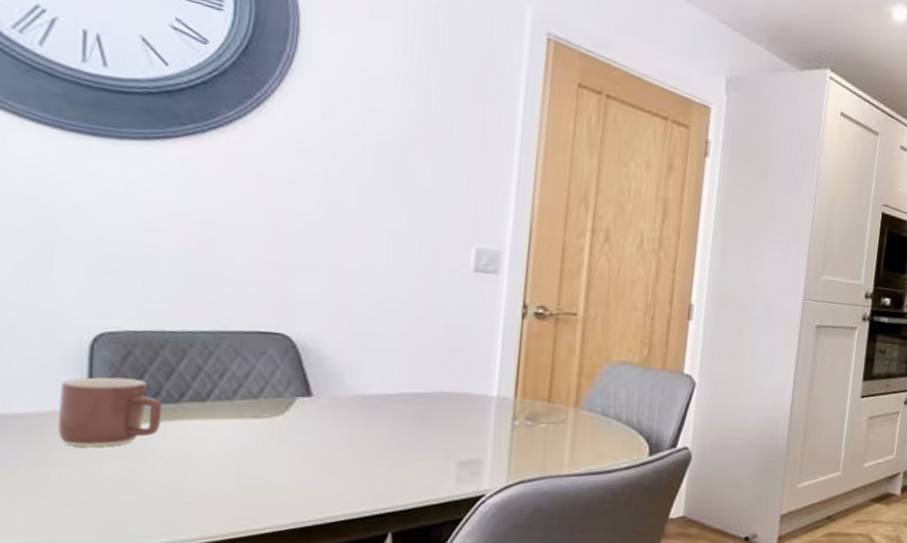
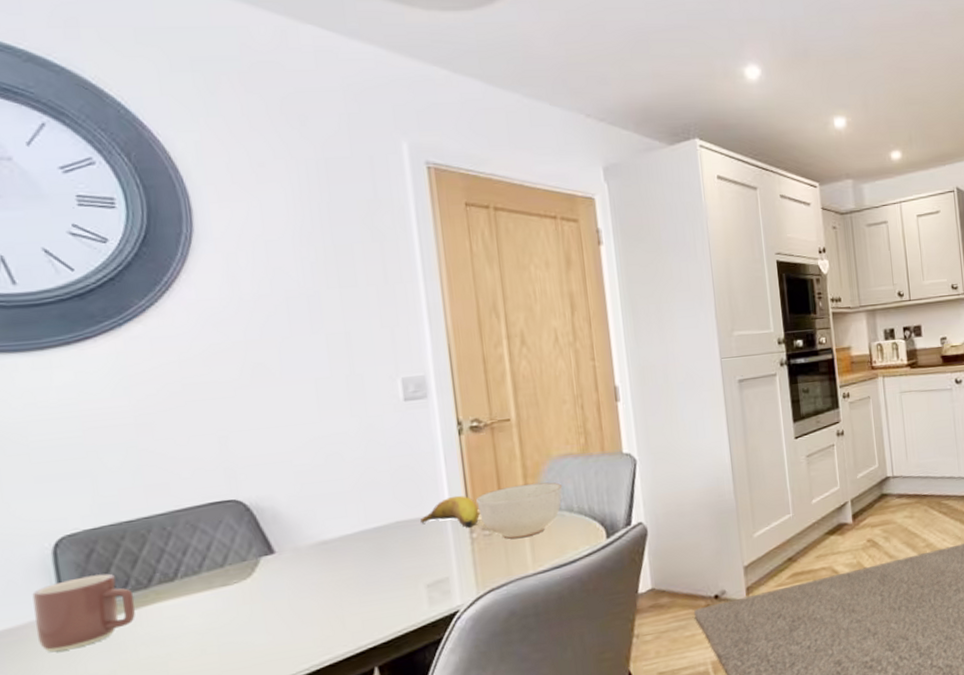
fruit: none [465,378,527,416] -> present [420,495,481,529]
bowl: none [525,381,616,436] -> present [476,482,563,539]

